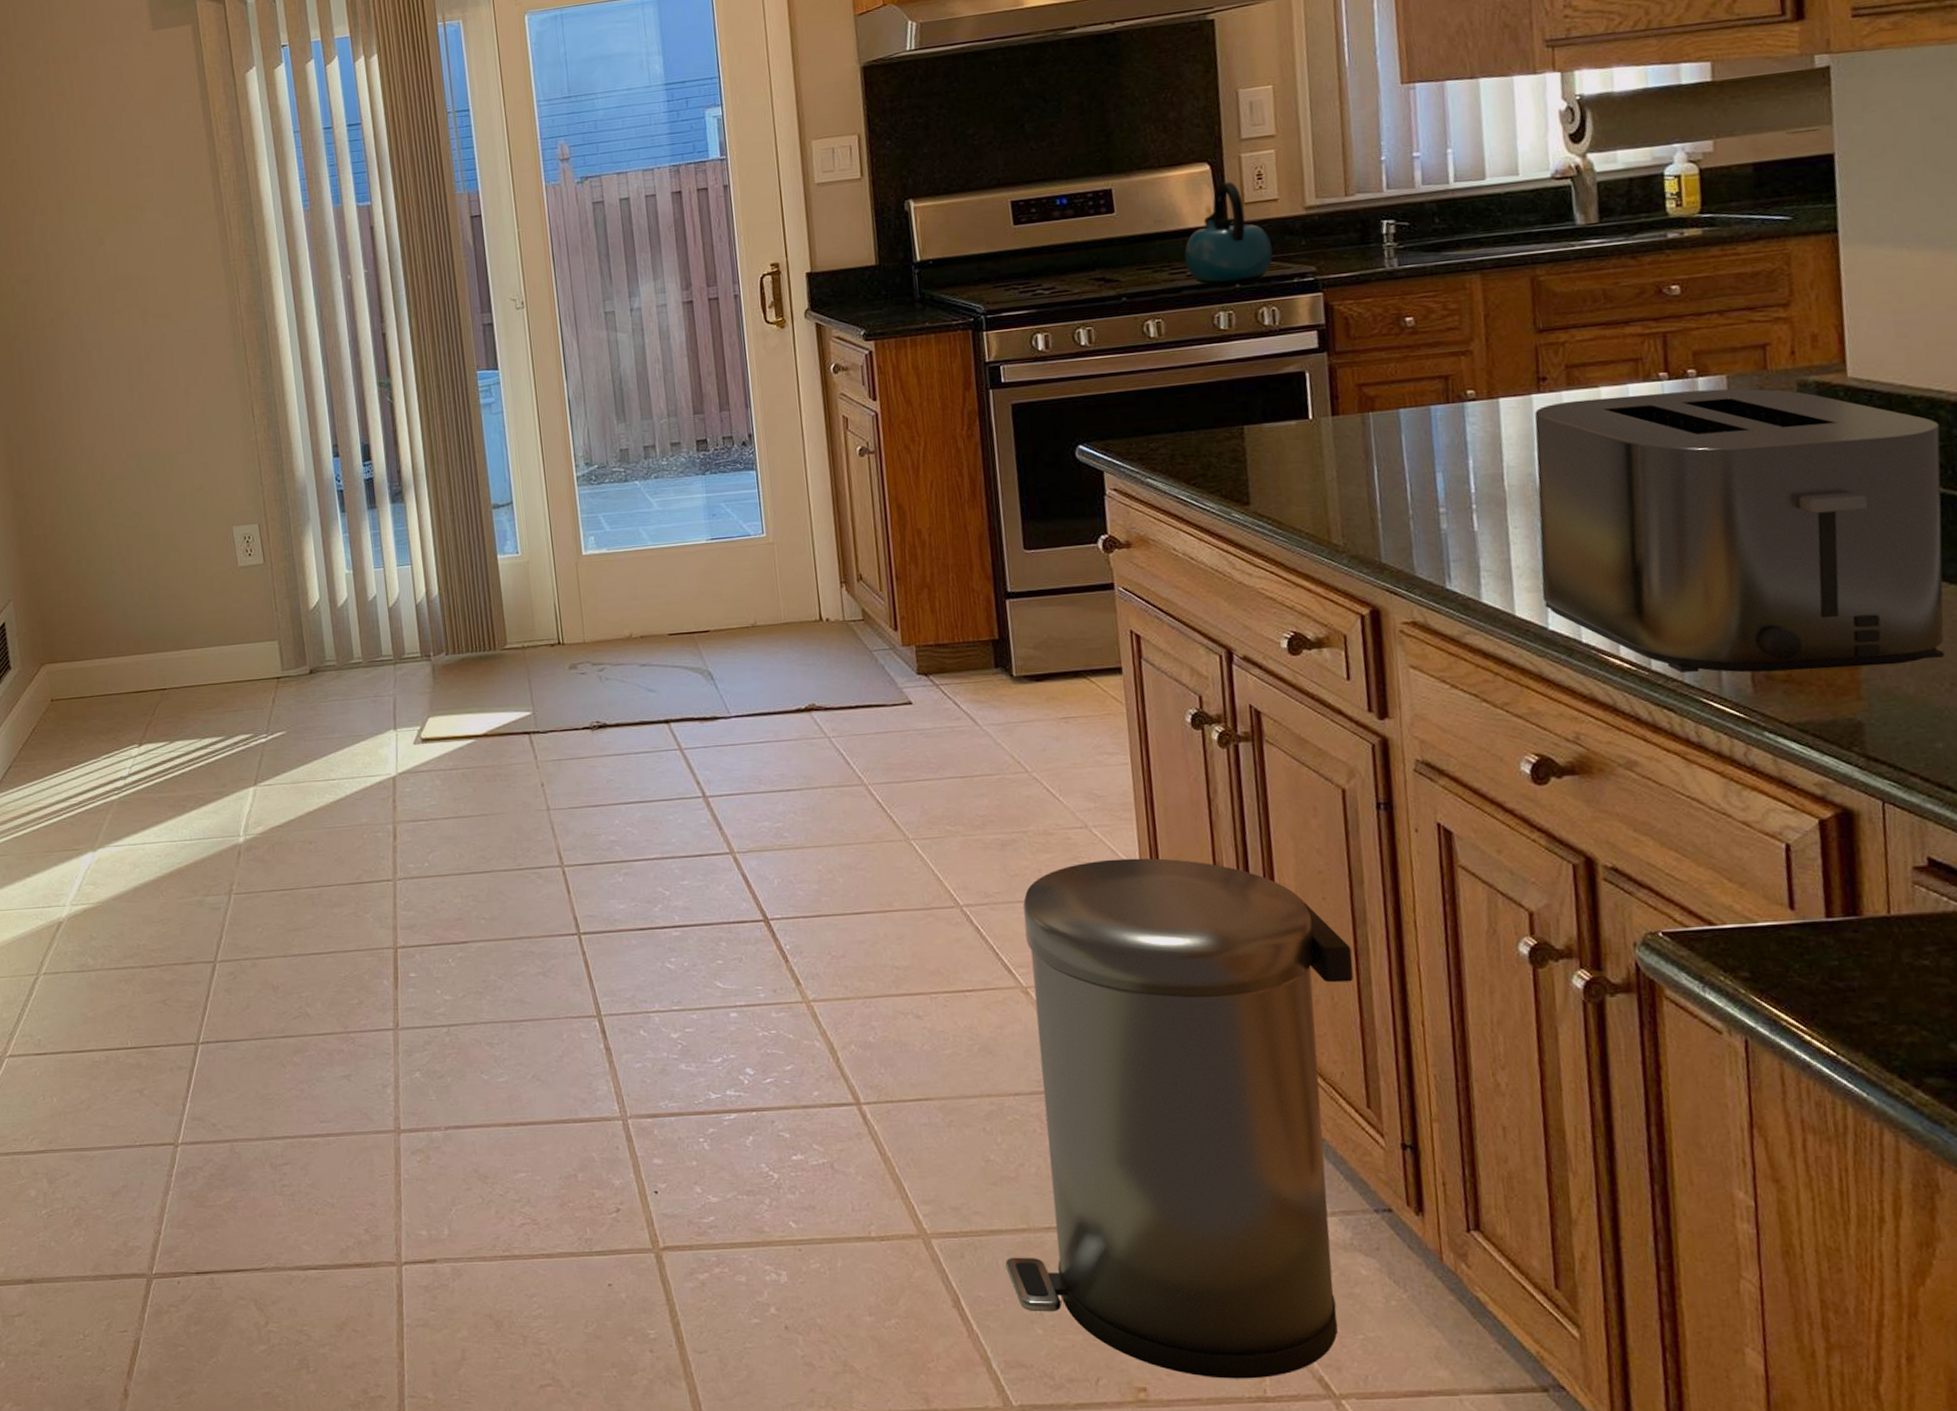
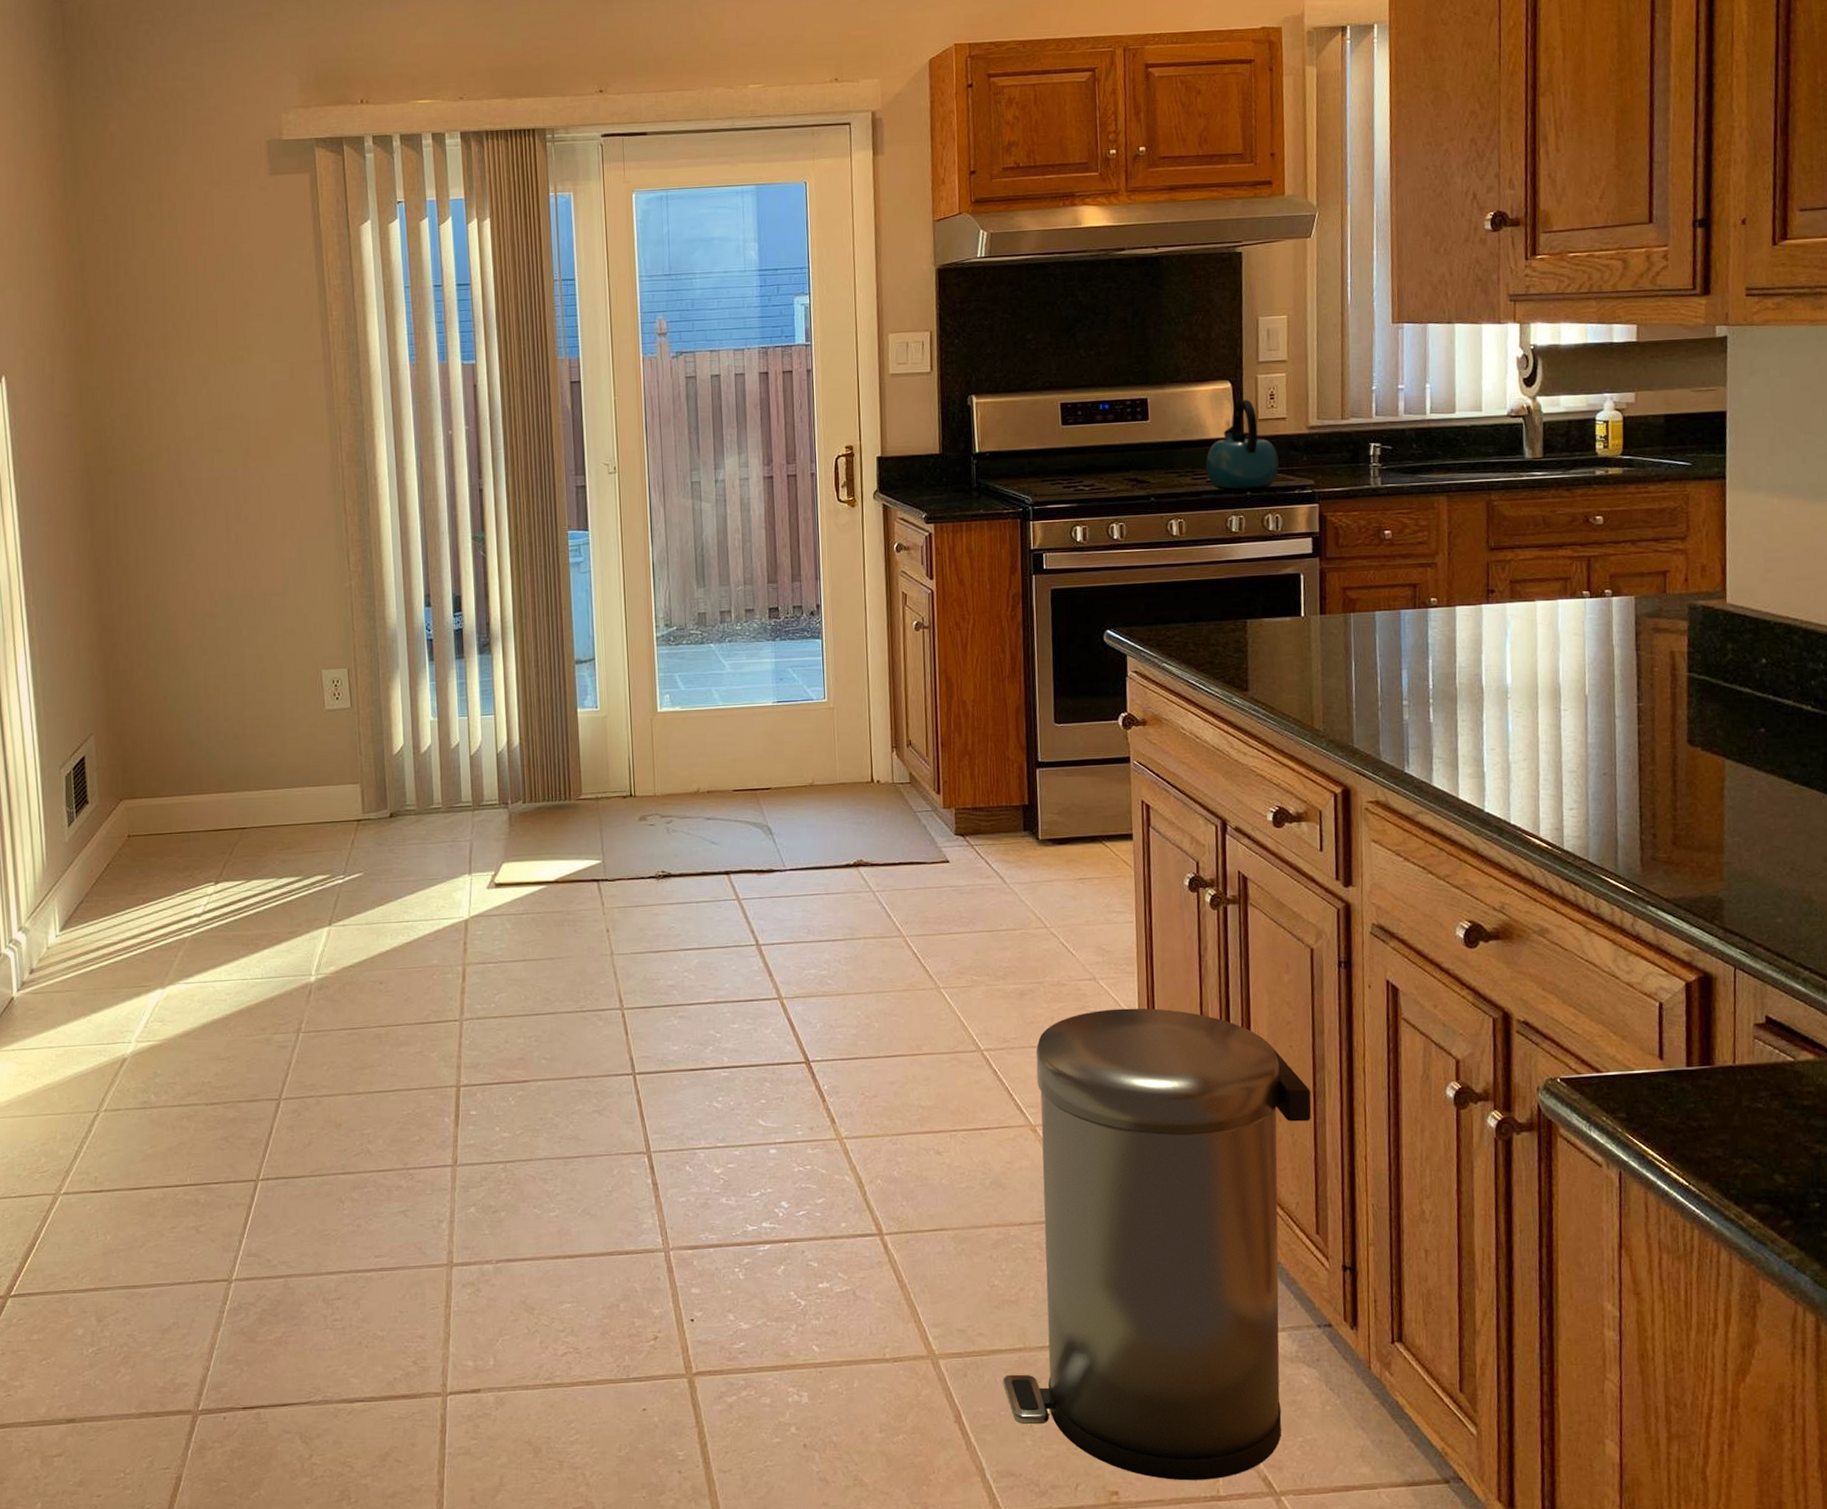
toaster: present [1534,388,1945,673] -> none [1481,607,1794,854]

